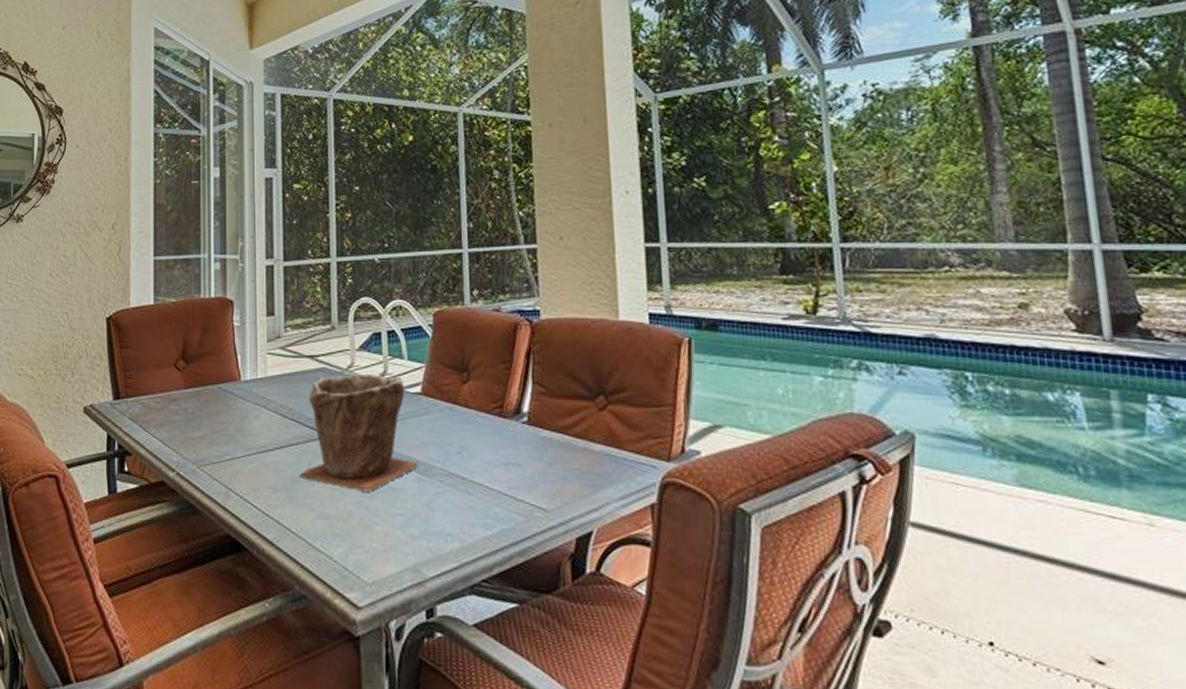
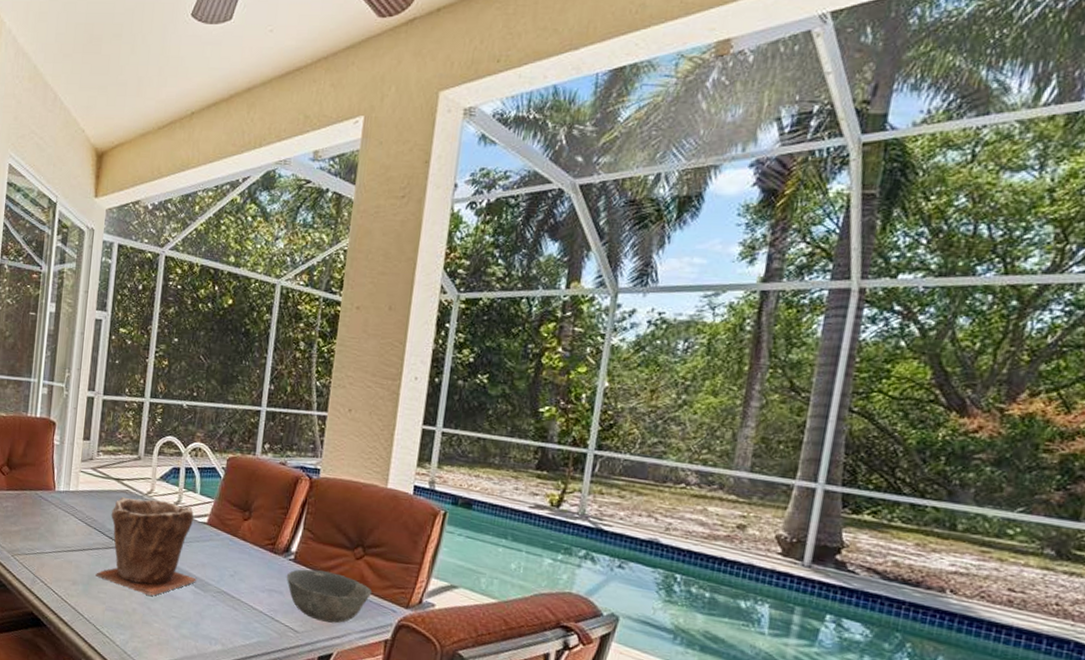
bowl: none [522,430,625,493] -> present [286,569,372,624]

